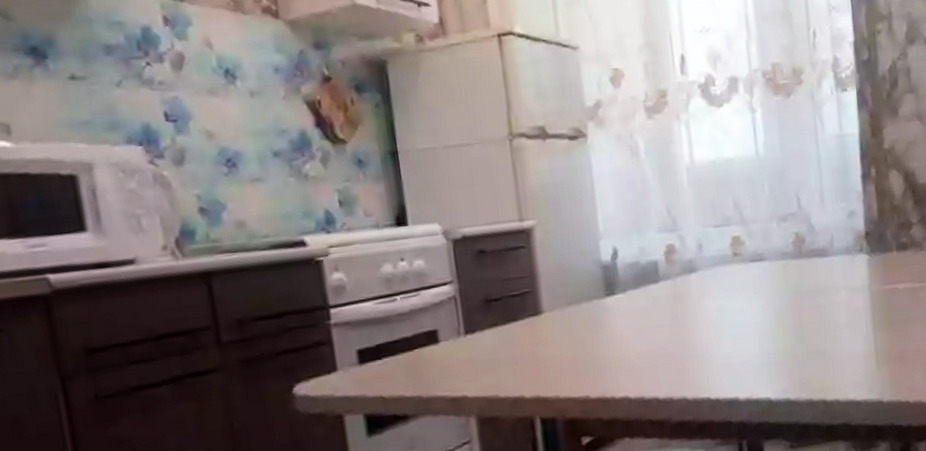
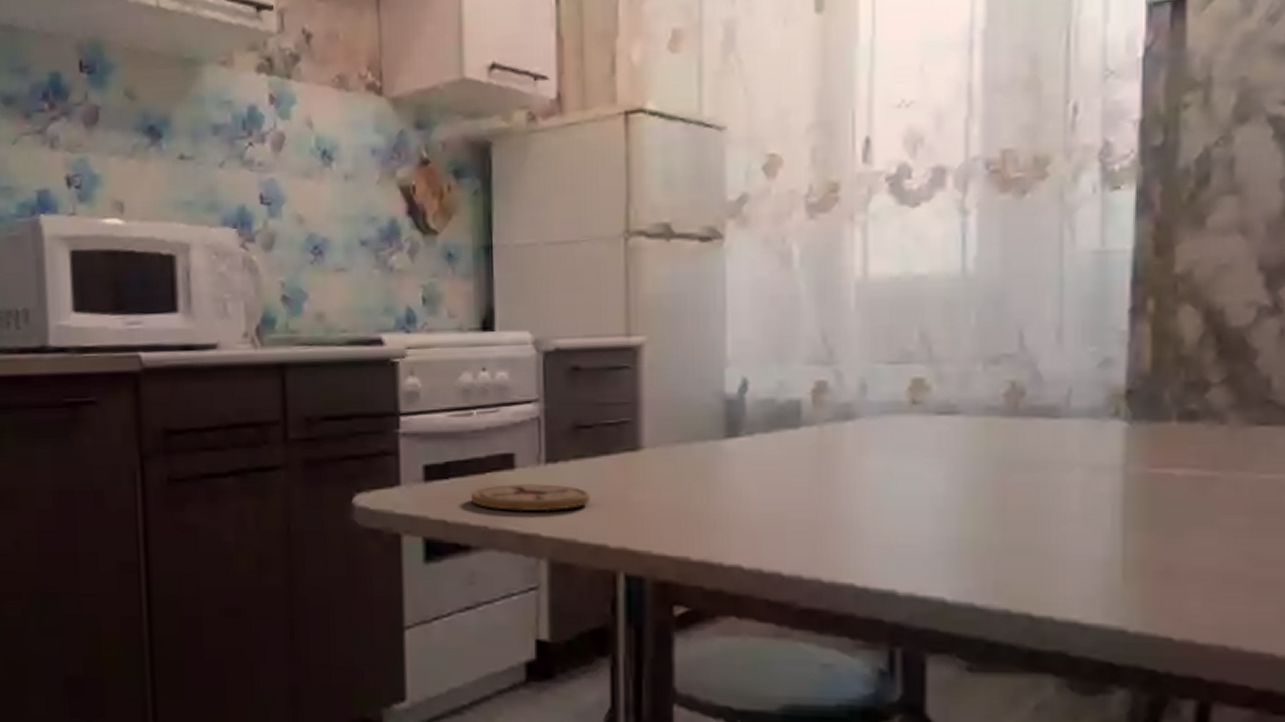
coaster: none [402,351,506,381] -> present [470,484,590,512]

